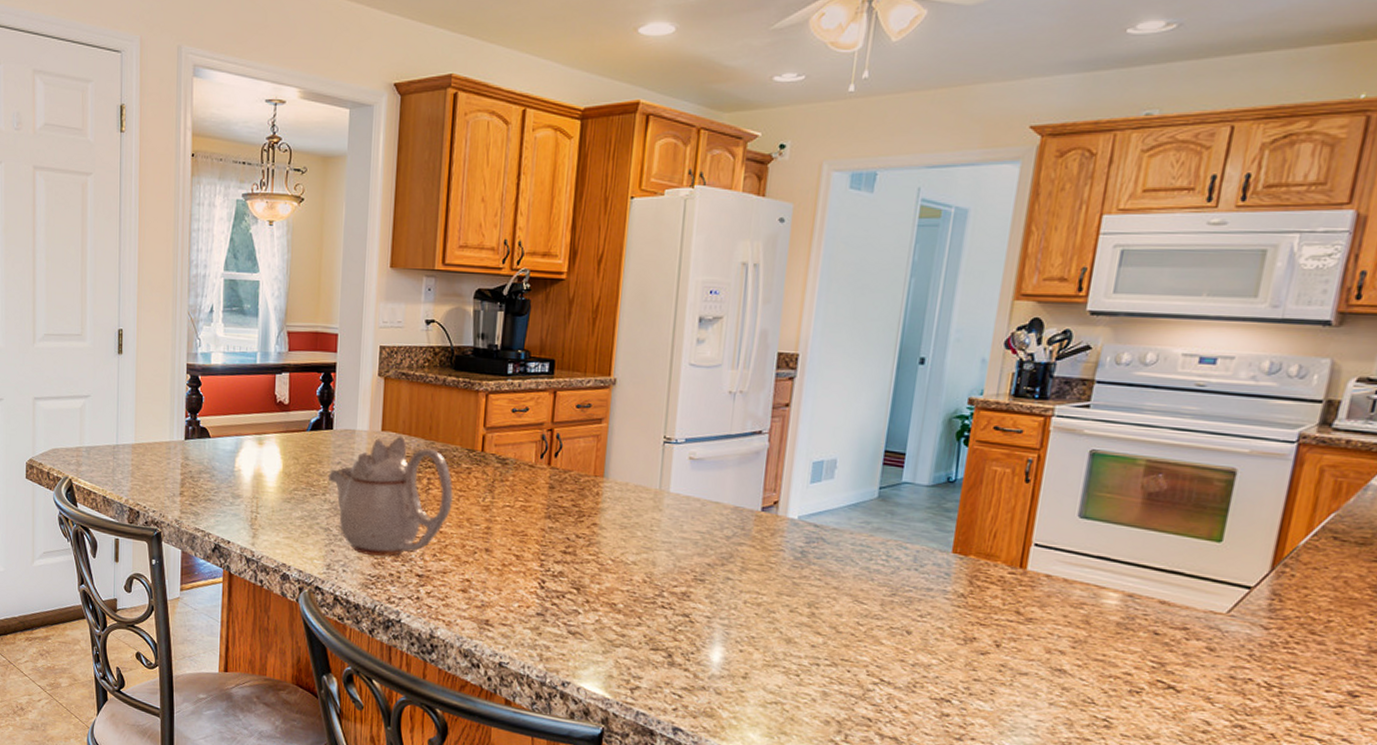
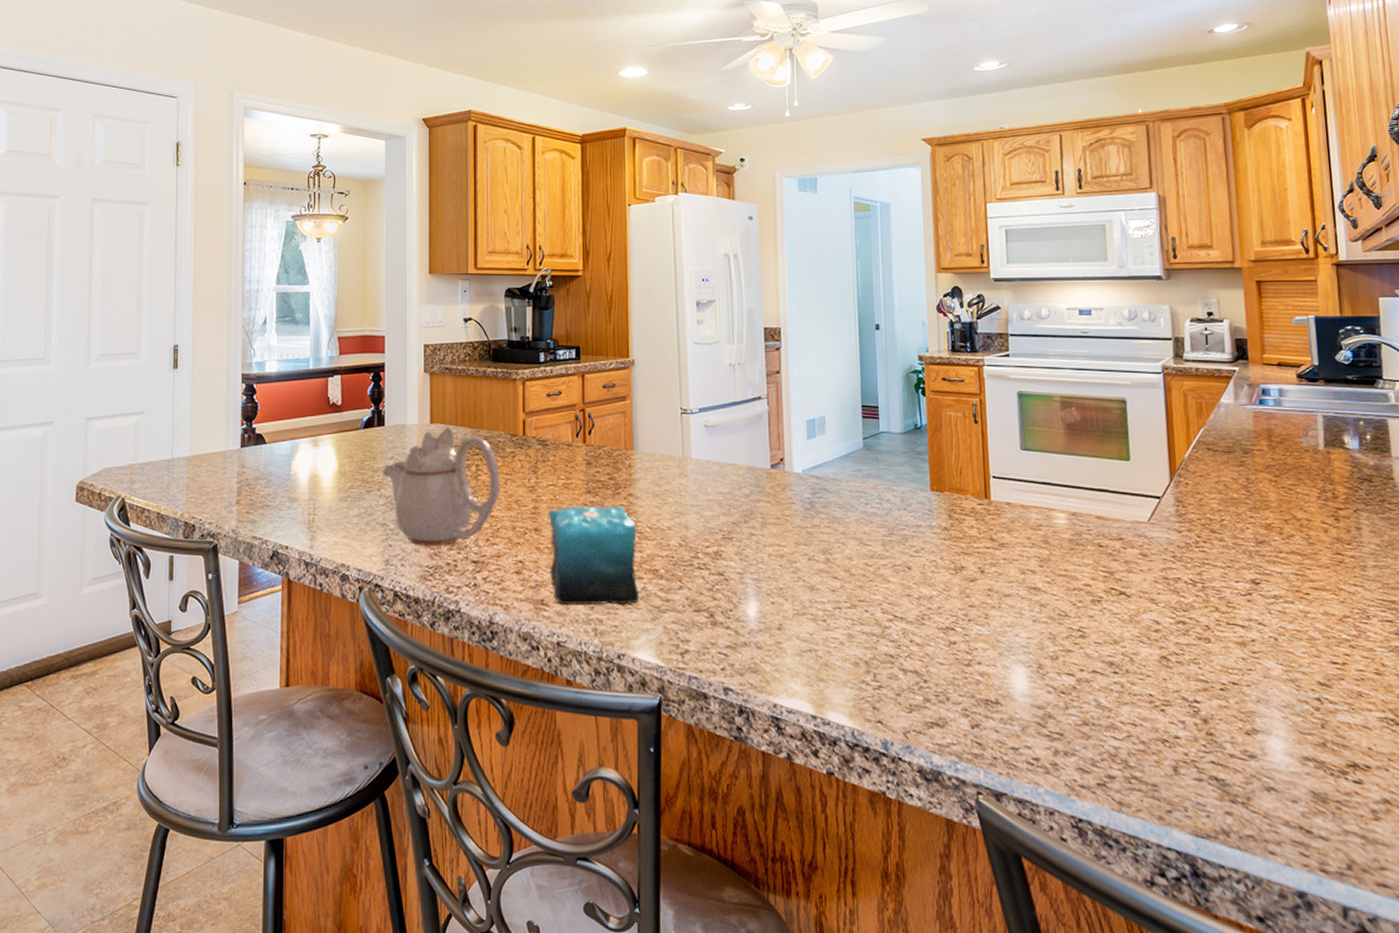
candle: none [498,519,598,635] -> present [548,494,640,604]

